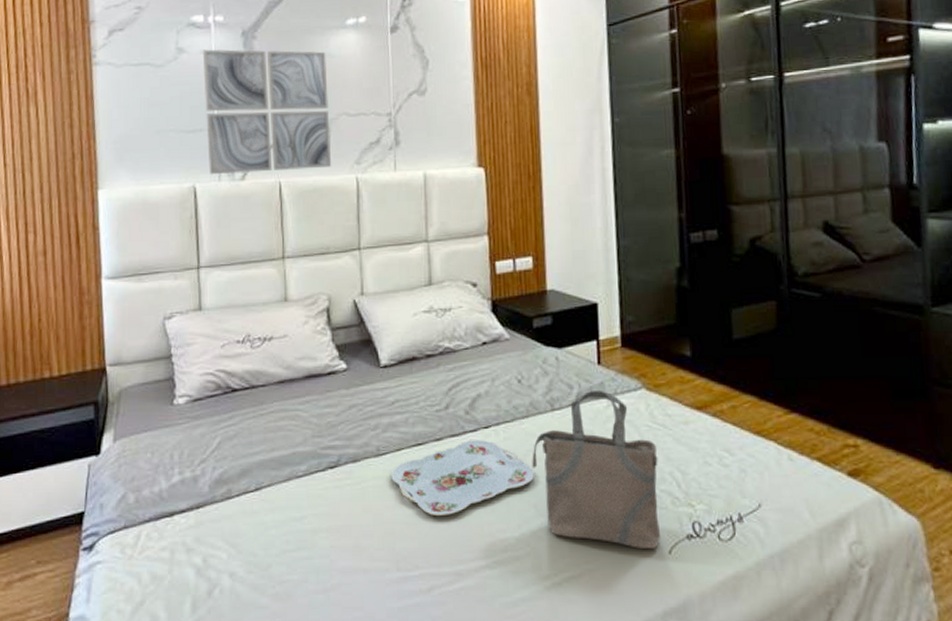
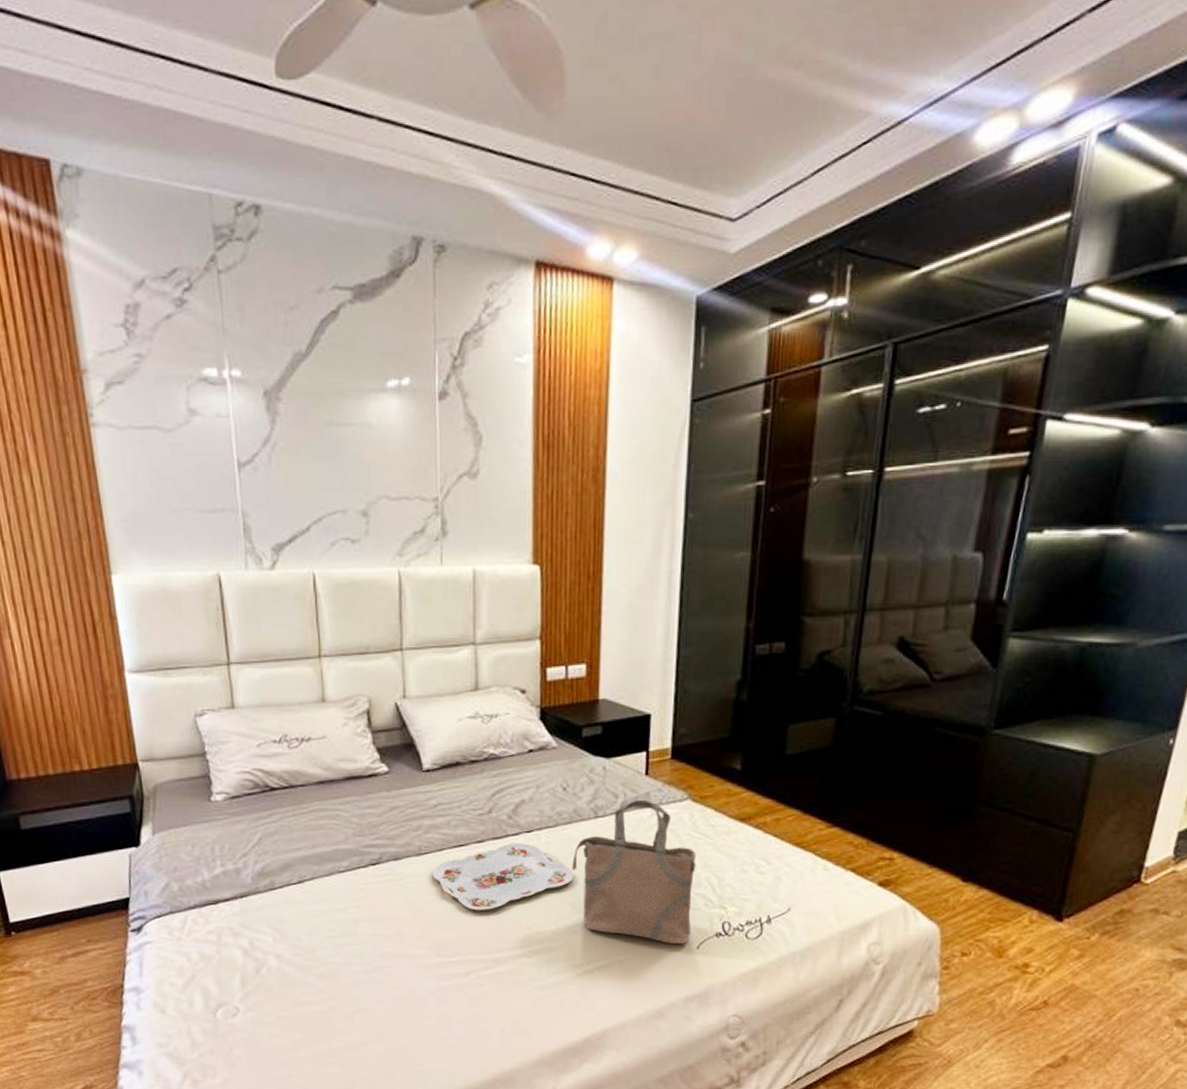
wall art: present [202,49,332,175] -> none [218,412,371,563]

